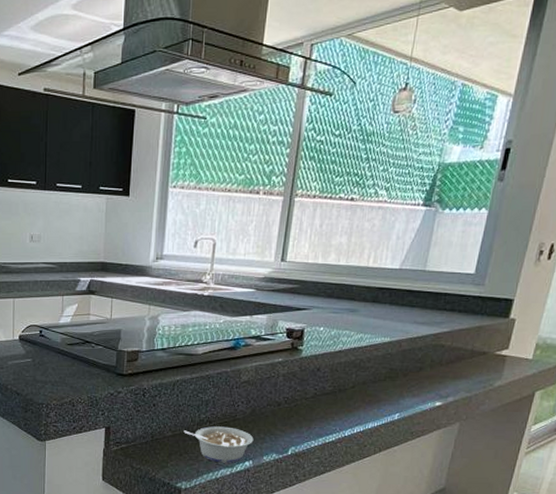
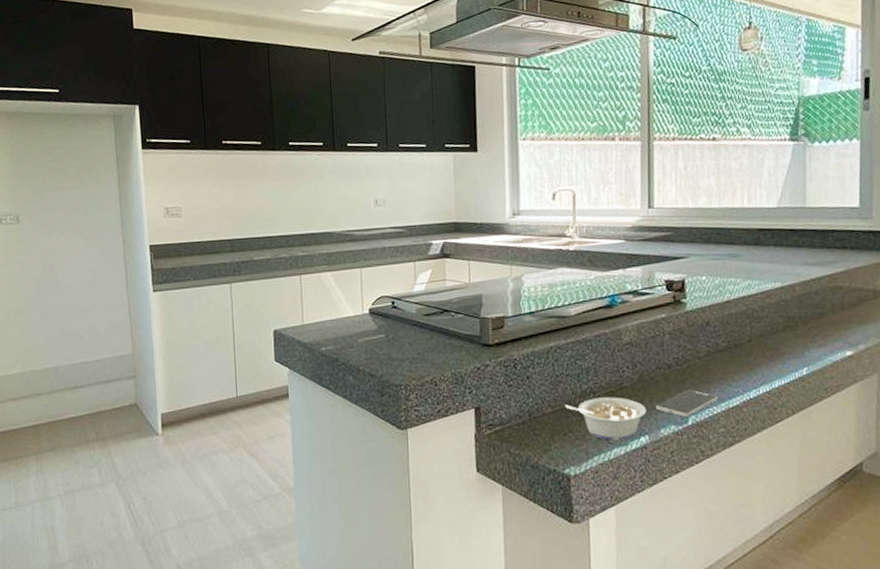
smartphone: none [262,424,318,447] -> present [656,389,718,417]

